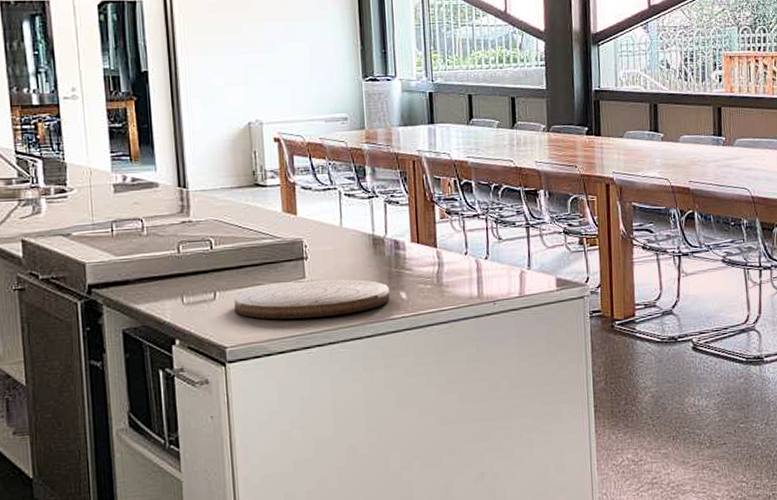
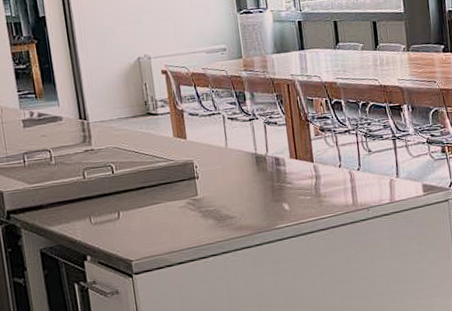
cutting board: present [234,279,390,320] -> none [136,194,274,234]

